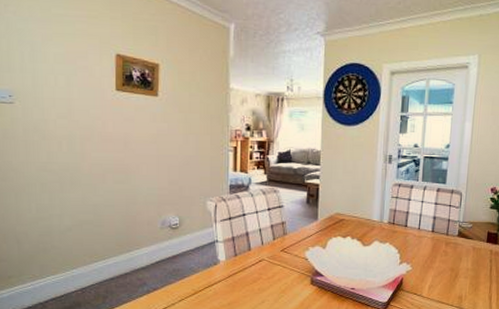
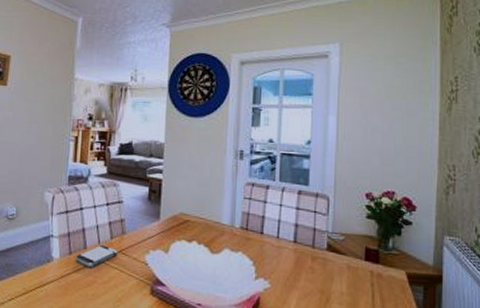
smartphone: none [240,245,280,267] -> present [75,244,118,268]

